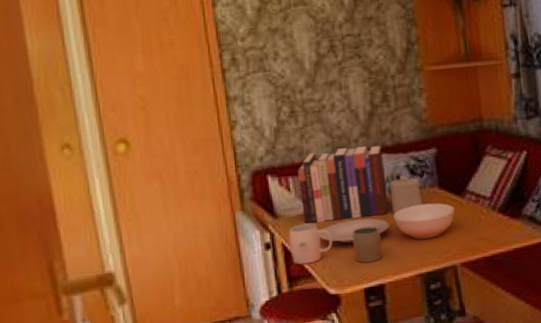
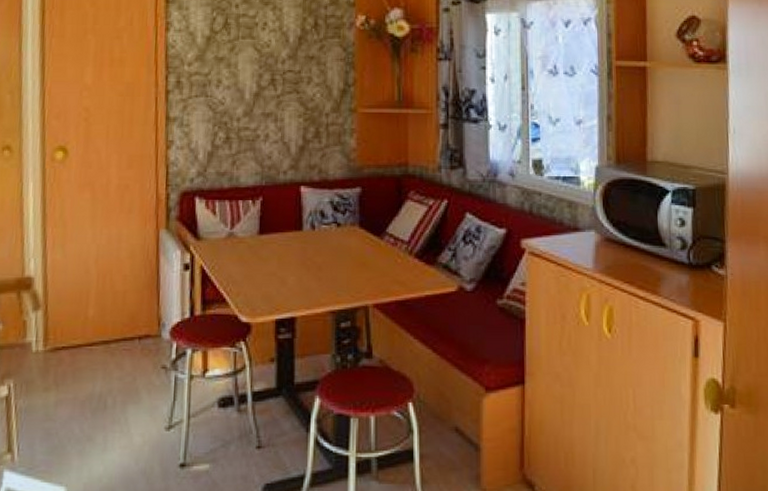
mug: present [288,223,333,265] -> none [207,248,250,289]
books: present [297,145,389,223] -> none [225,177,310,249]
plate: present [318,218,390,244] -> none [237,249,307,273]
mug: present [352,226,383,263] -> none [269,257,299,293]
candle: present [389,175,423,214] -> none [311,210,343,248]
bowl: present [393,203,455,239] -> none [312,241,372,276]

